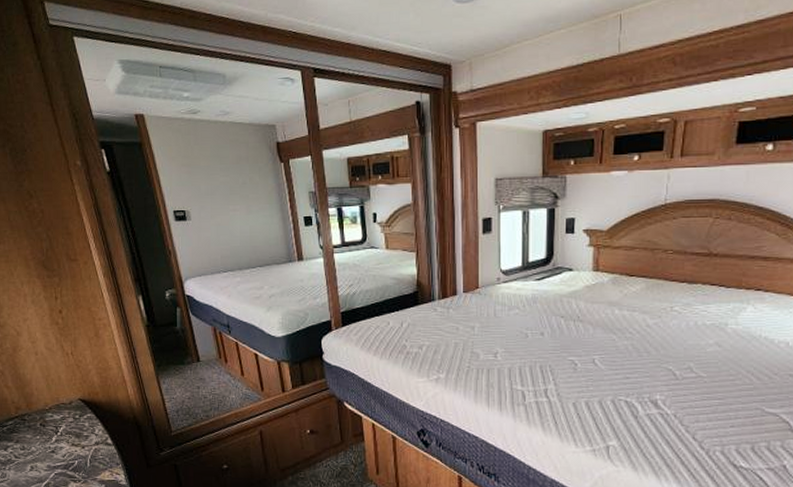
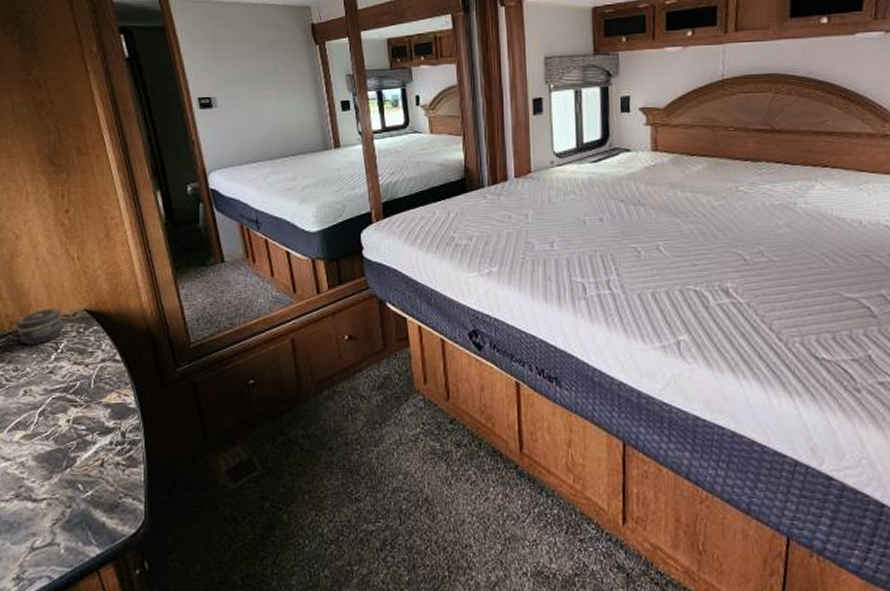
jar: none [21,397,62,428] -> present [16,308,64,345]

